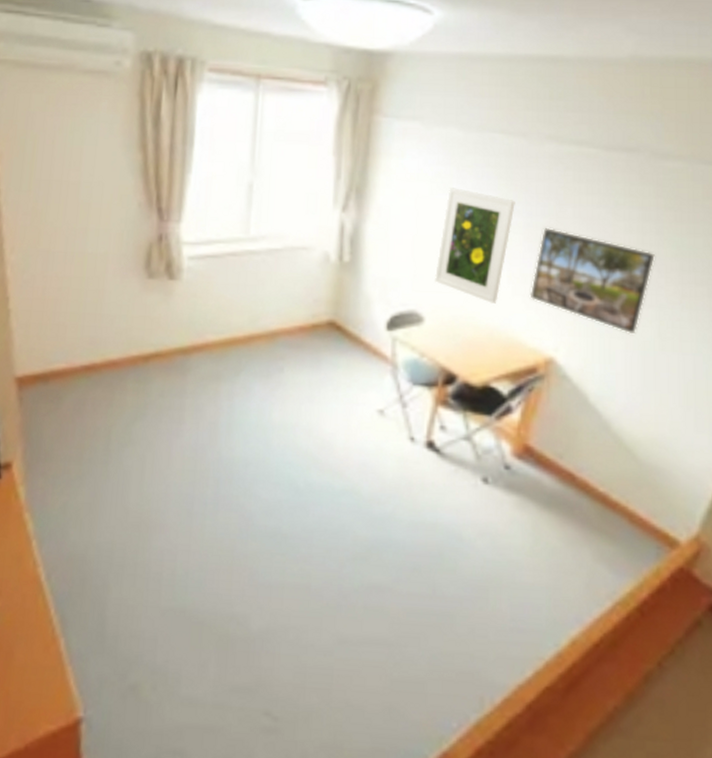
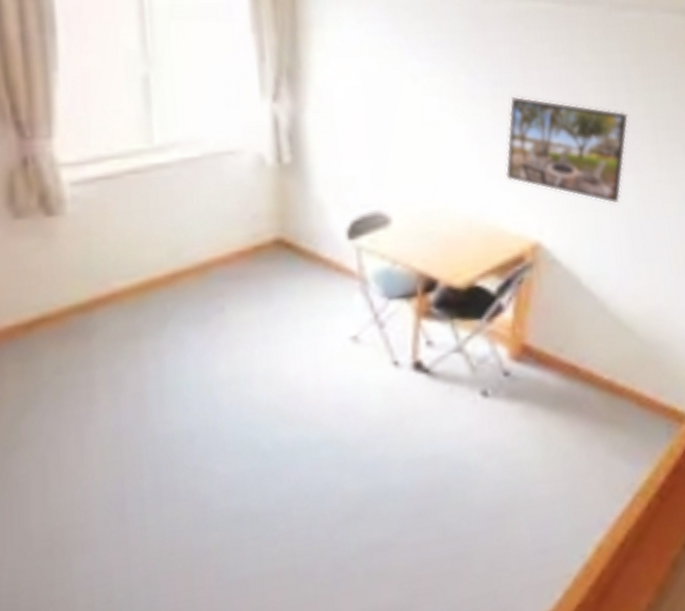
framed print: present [435,187,515,304] -> none [397,60,477,191]

